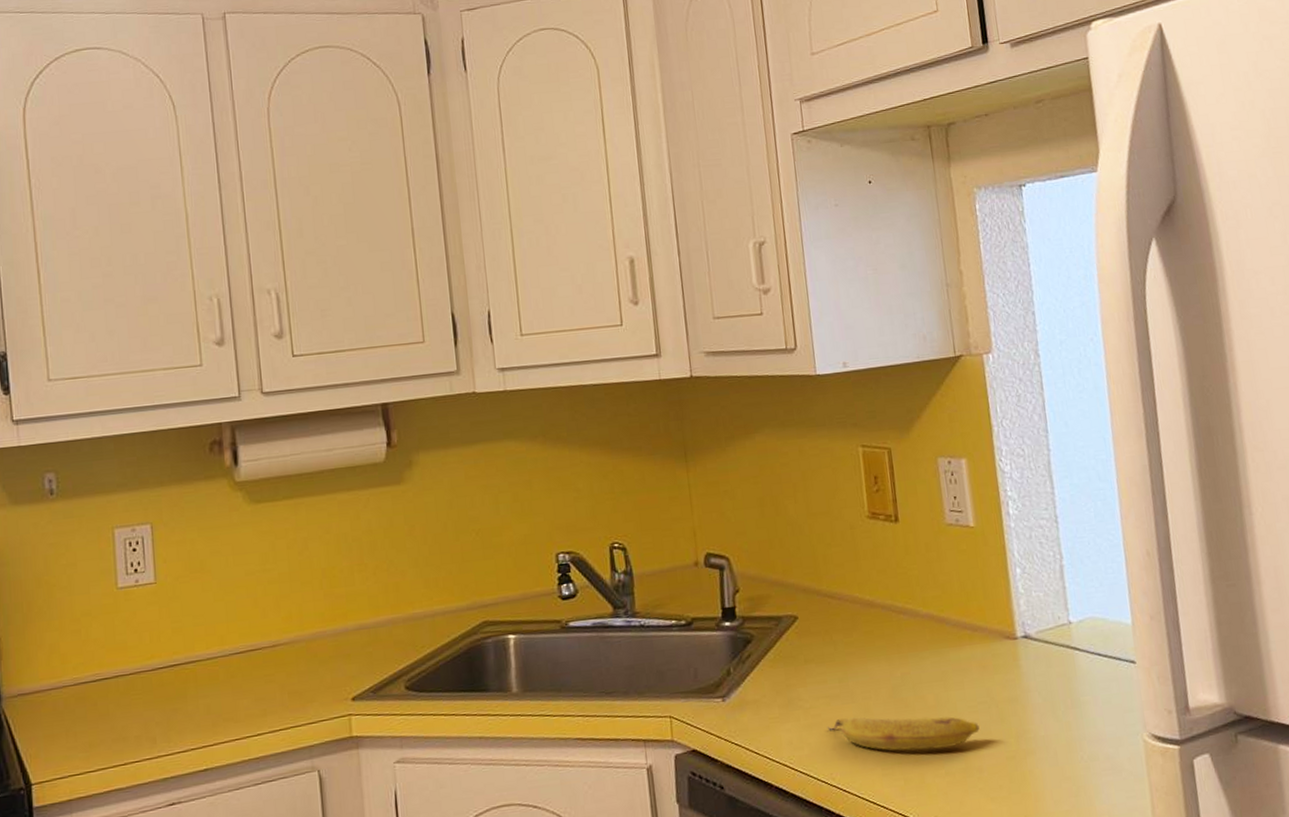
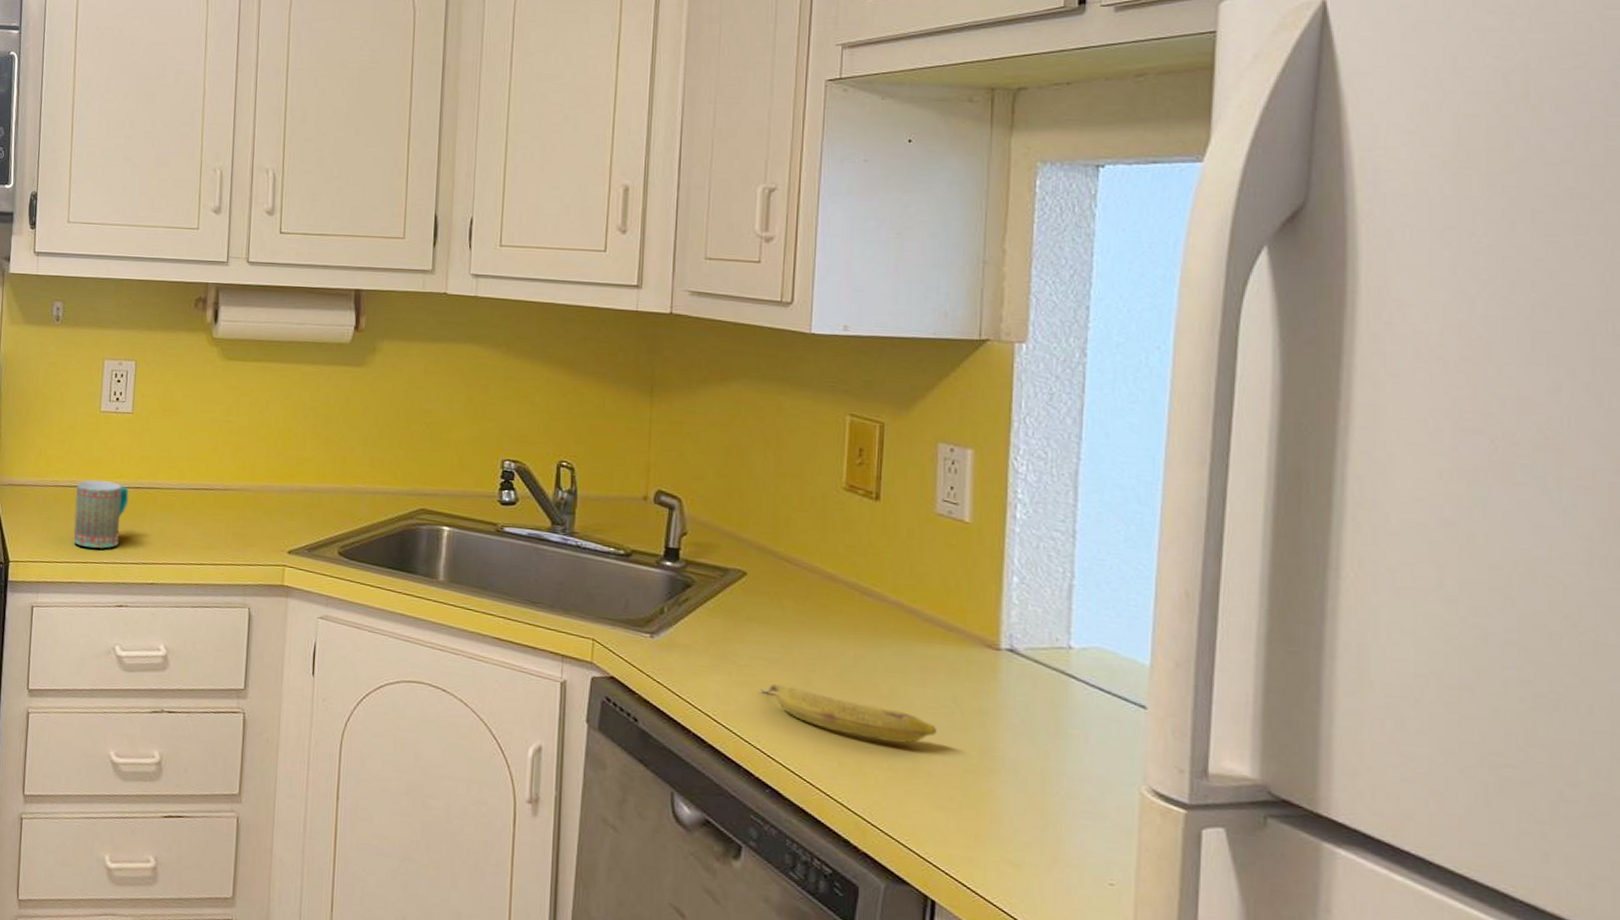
mug: none [101,665,165,747] -> present [73,480,129,549]

